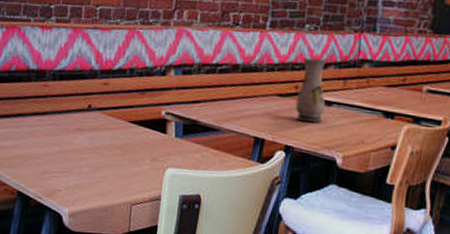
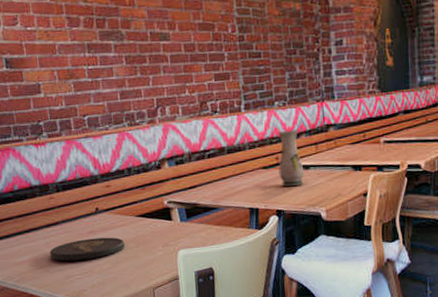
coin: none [31,135,111,159] -> present [49,237,125,262]

